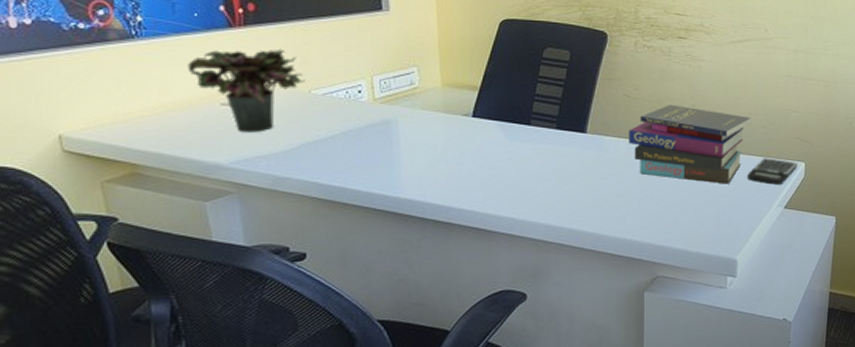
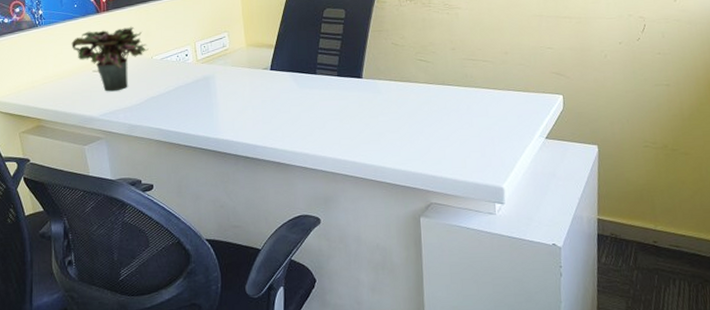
books: present [628,104,751,184] -> none [398,49,508,118]
calculator: present [747,158,798,184] -> none [508,92,556,117]

